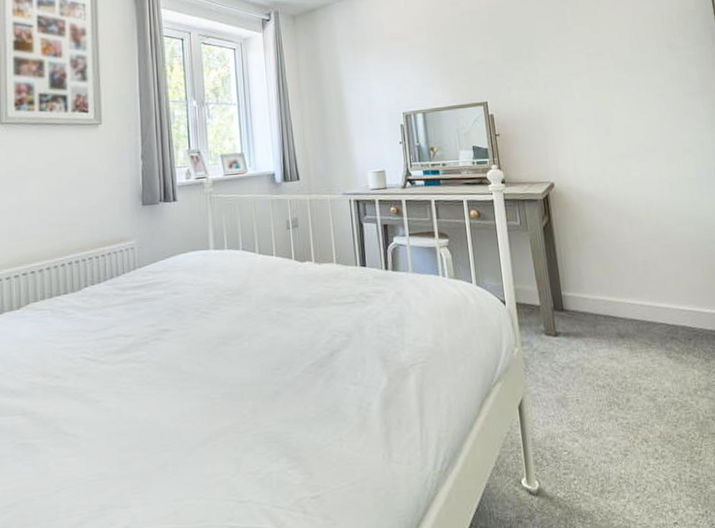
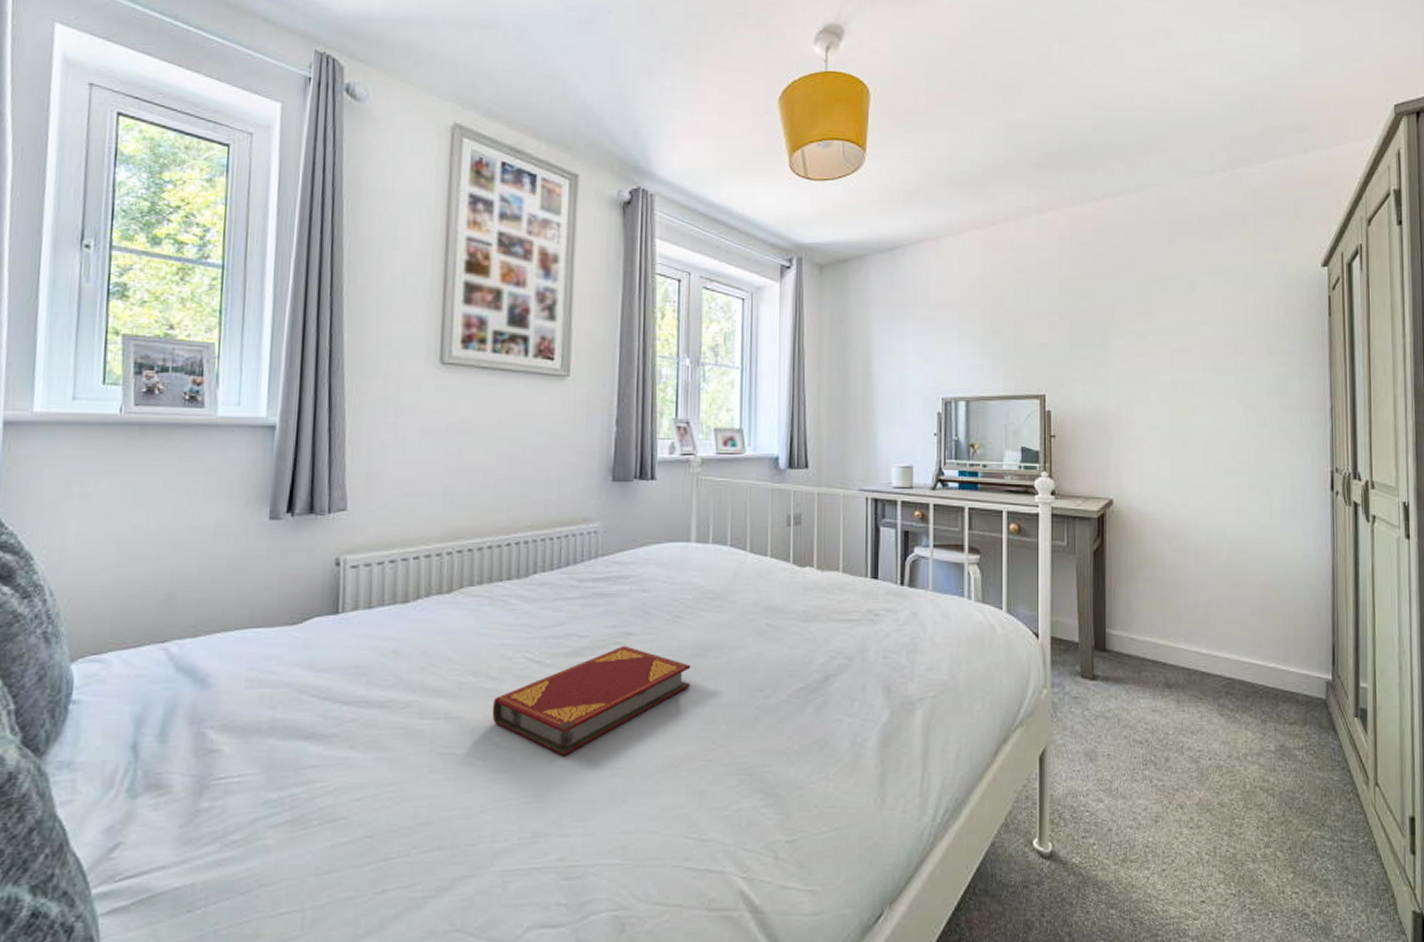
hardback book: none [59,340,220,438] -> present [492,645,691,756]

